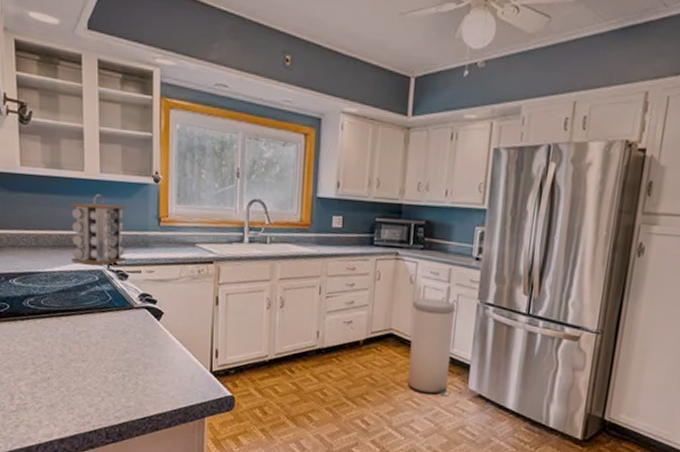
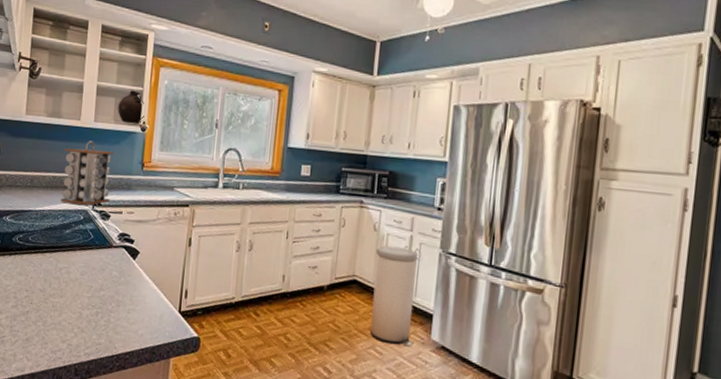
ceramic jug: none [126,136,155,175] -> present [118,90,144,125]

